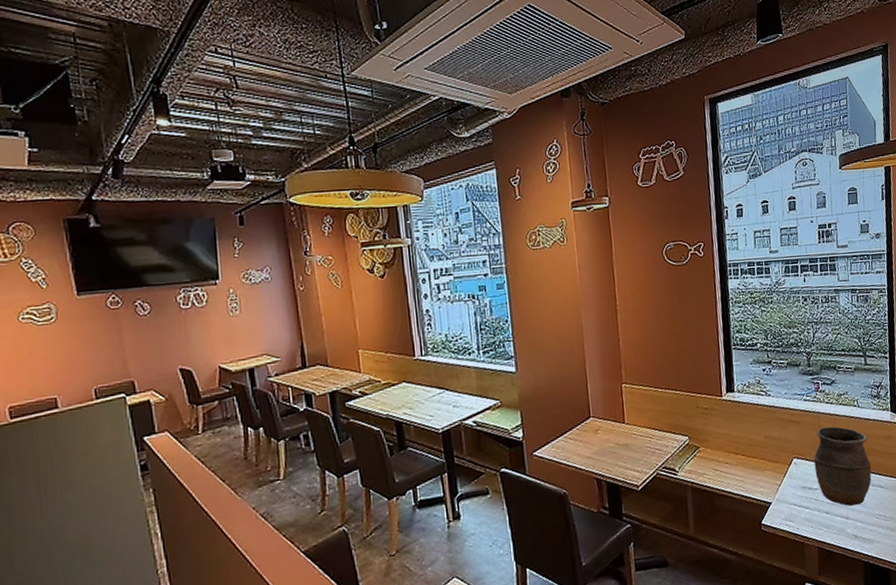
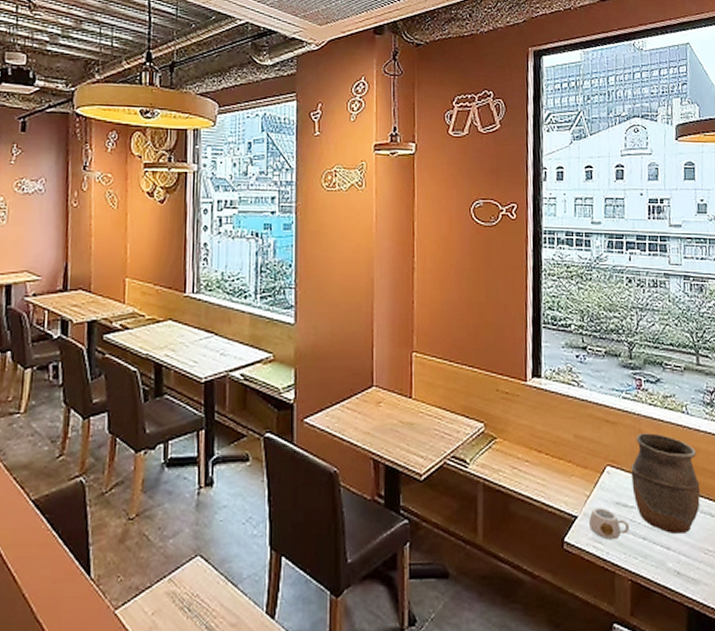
mug: none [781,492,815,518] -> present [589,508,630,540]

